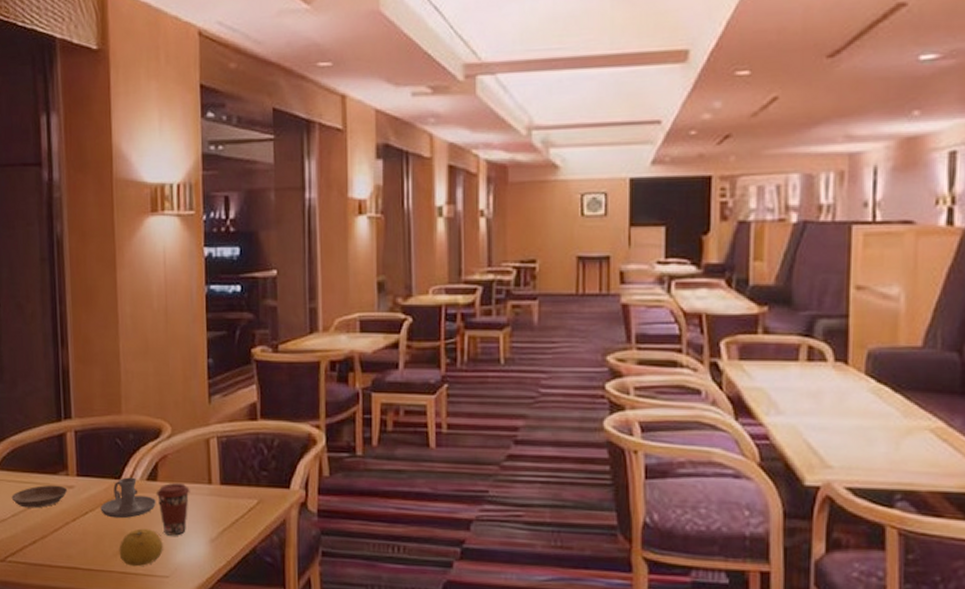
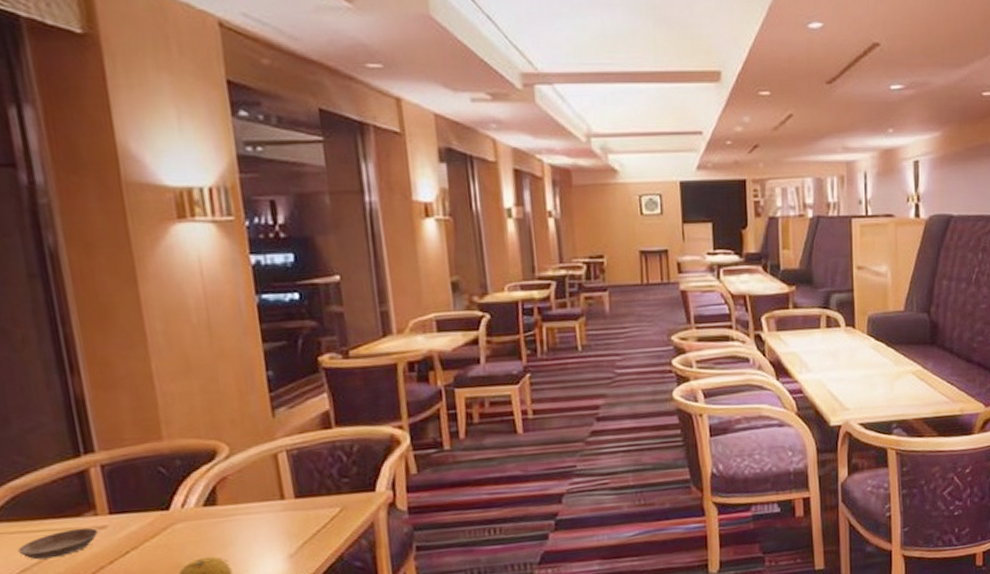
candle holder: present [100,477,156,519] -> none [145,505,218,553]
coffee cup: present [156,482,190,536] -> none [216,503,259,560]

